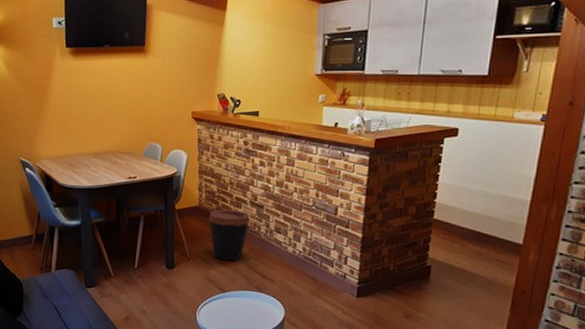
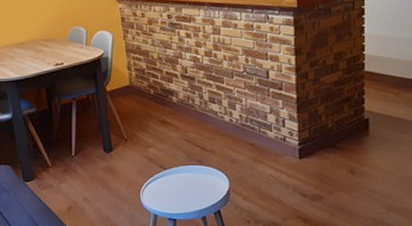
coffee cup: present [208,209,251,261] -> none [140,85,184,137]

